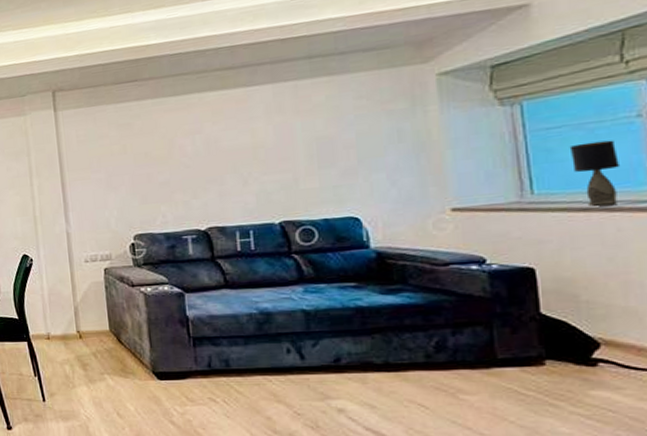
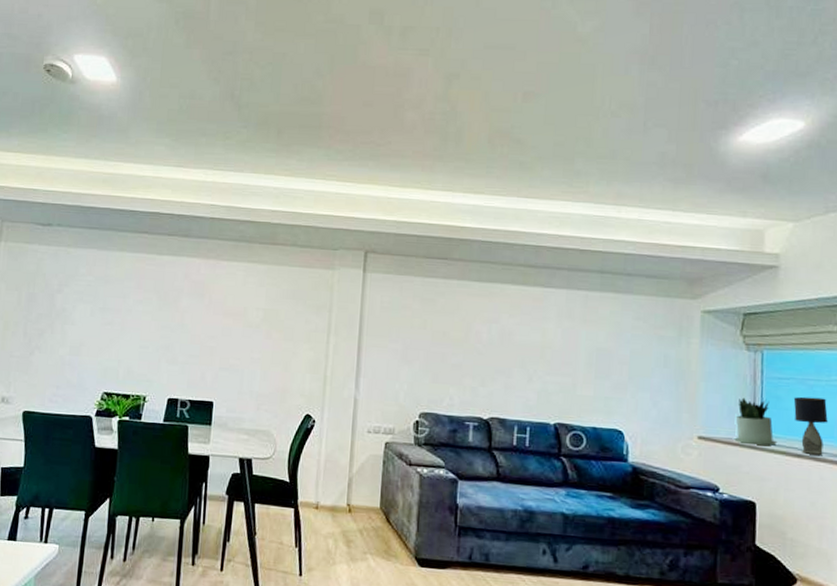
planter: none [495,154,554,208] -> present [734,397,778,446]

